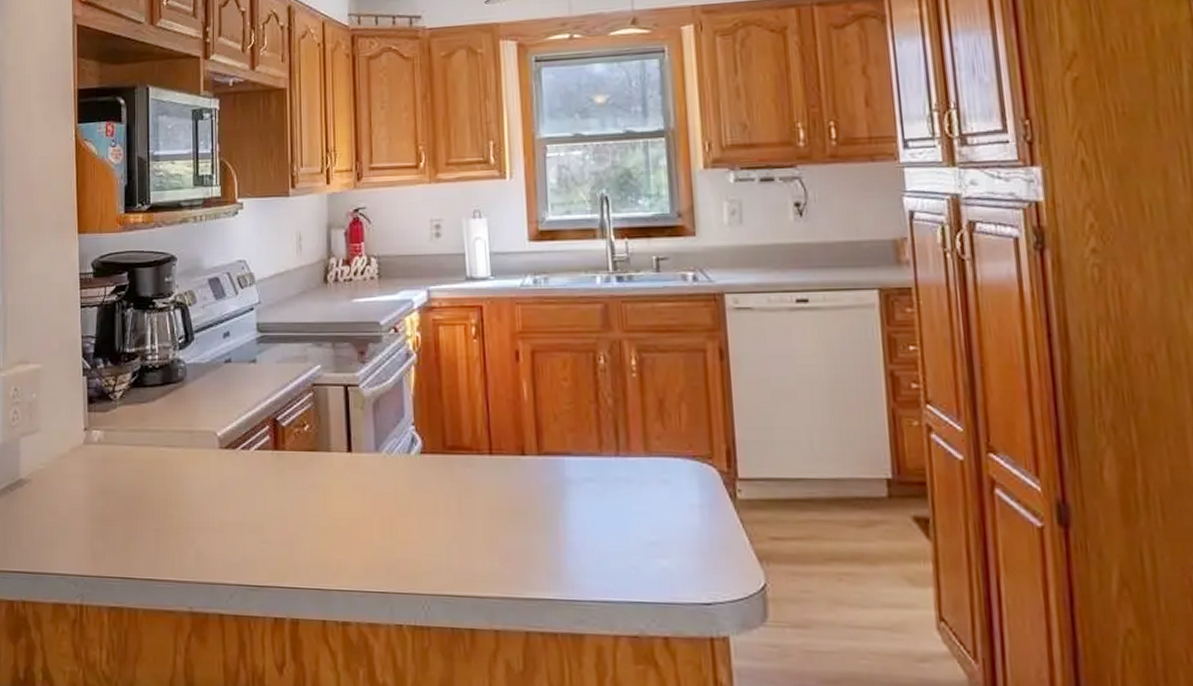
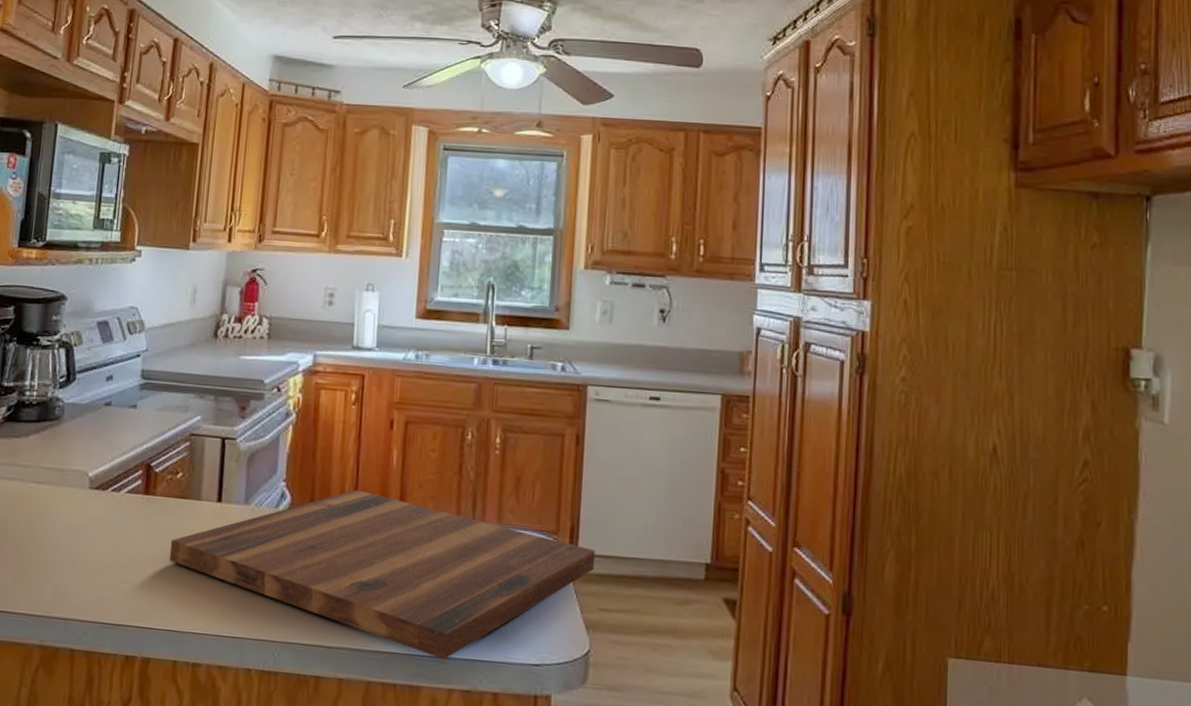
cutting board: none [305,428,759,605] -> present [169,490,596,660]

